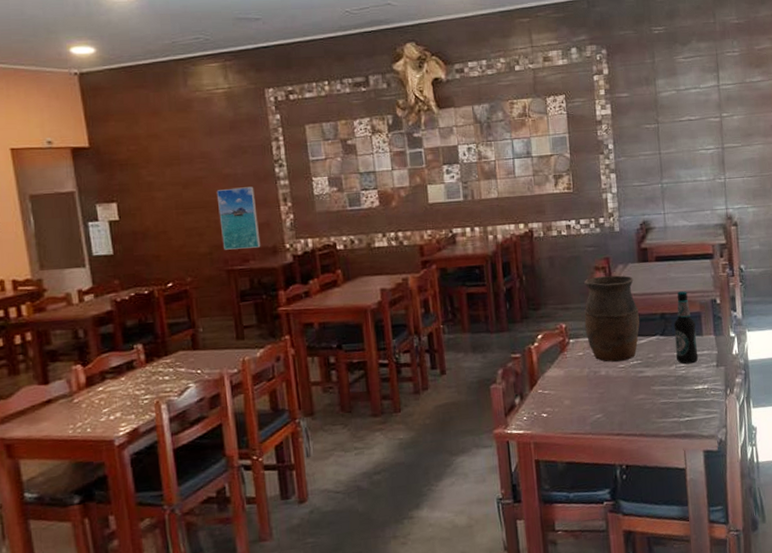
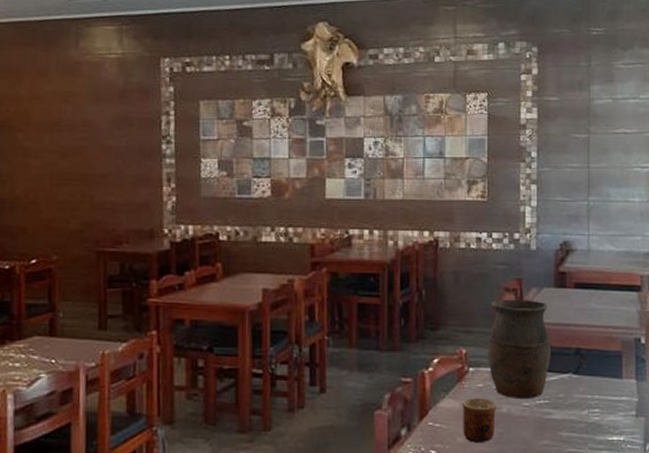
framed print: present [216,186,261,250] -> none [95,162,138,230]
cup: none [566,364,596,403] -> present [462,398,497,442]
bottle: present [674,291,699,365] -> none [589,325,616,410]

